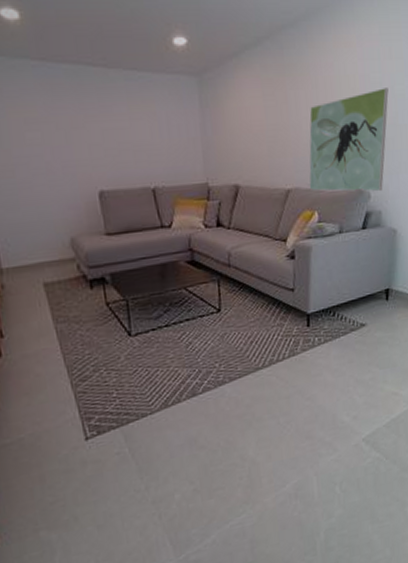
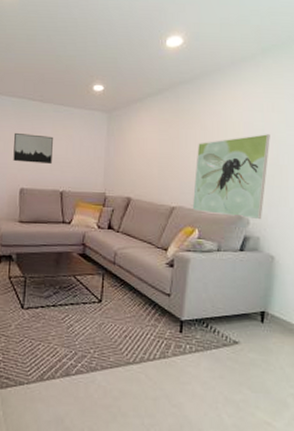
wall art: none [76,115,135,157] -> present [13,132,53,164]

